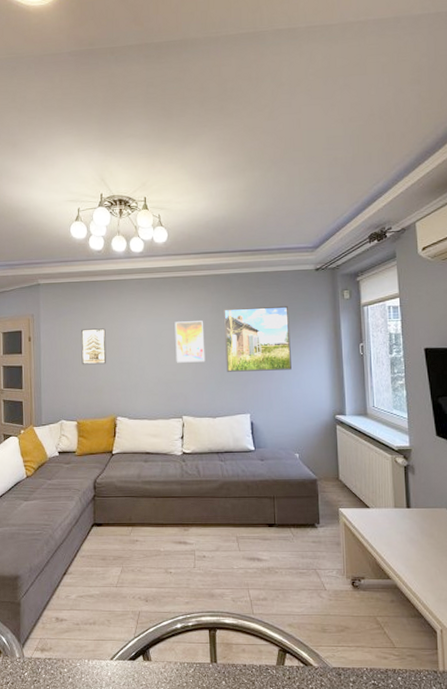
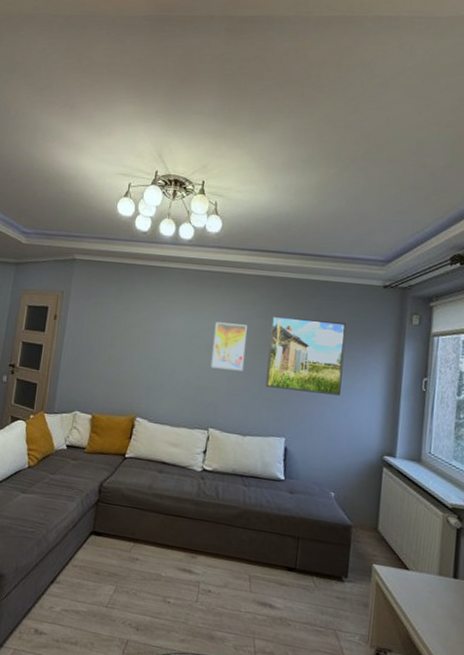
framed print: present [80,328,107,365] -> none [107,315,139,357]

